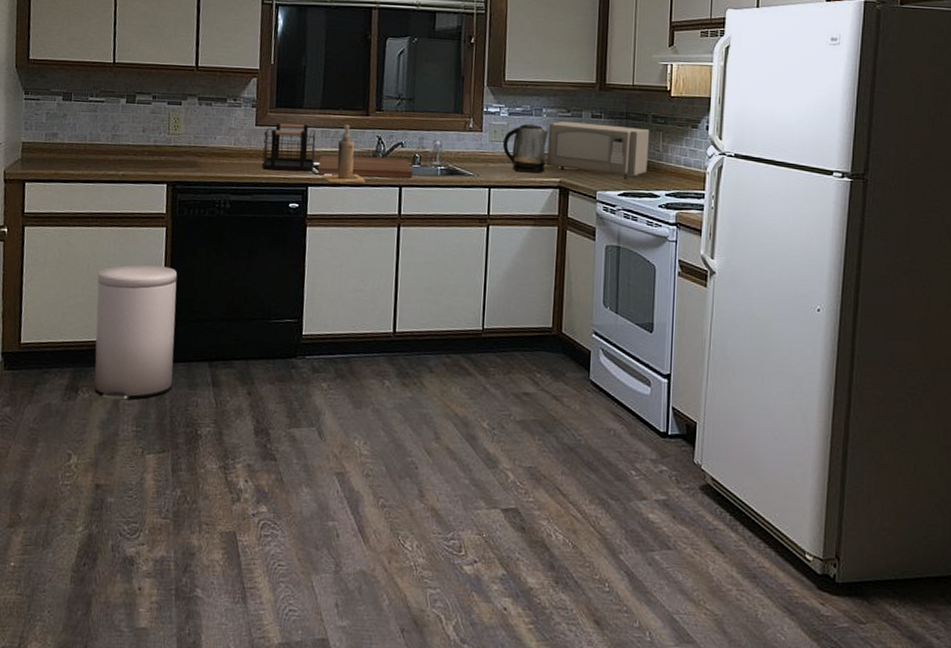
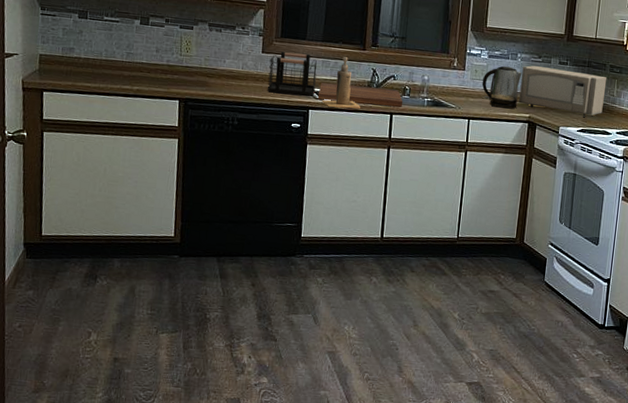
pedal bin: present [94,264,178,400] -> none [111,170,189,288]

